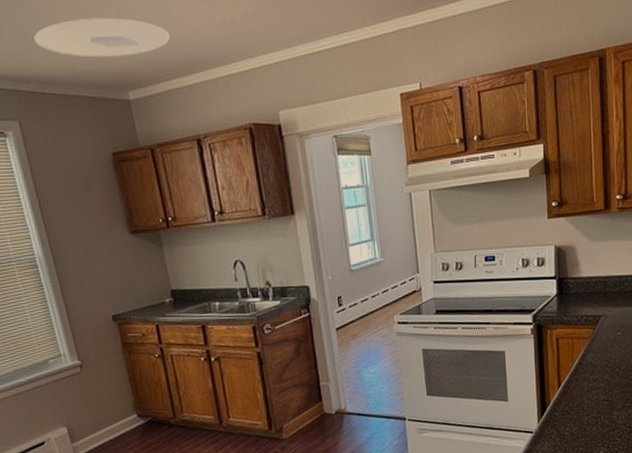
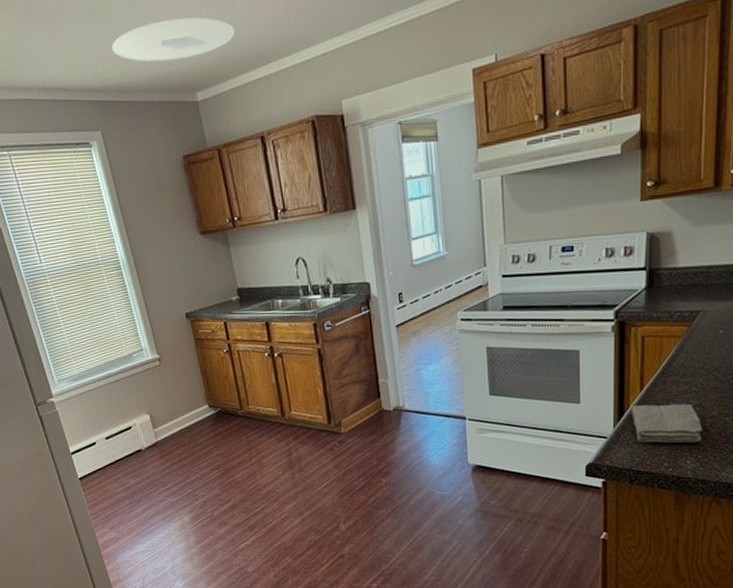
washcloth: none [551,398,611,436] -> present [630,403,703,443]

